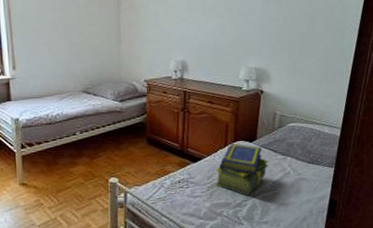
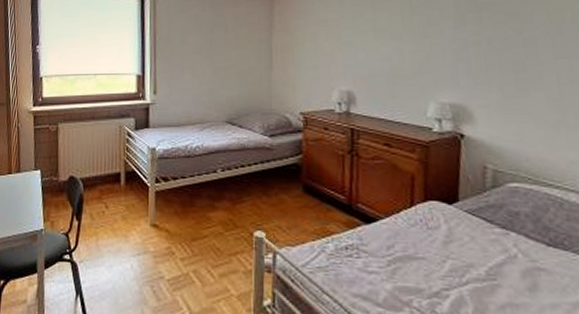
stack of books: present [215,143,269,196] -> none [399,202,481,283]

